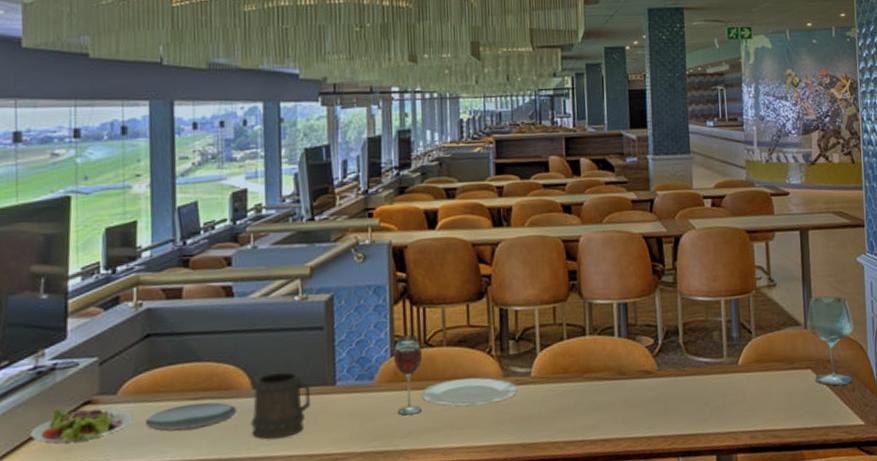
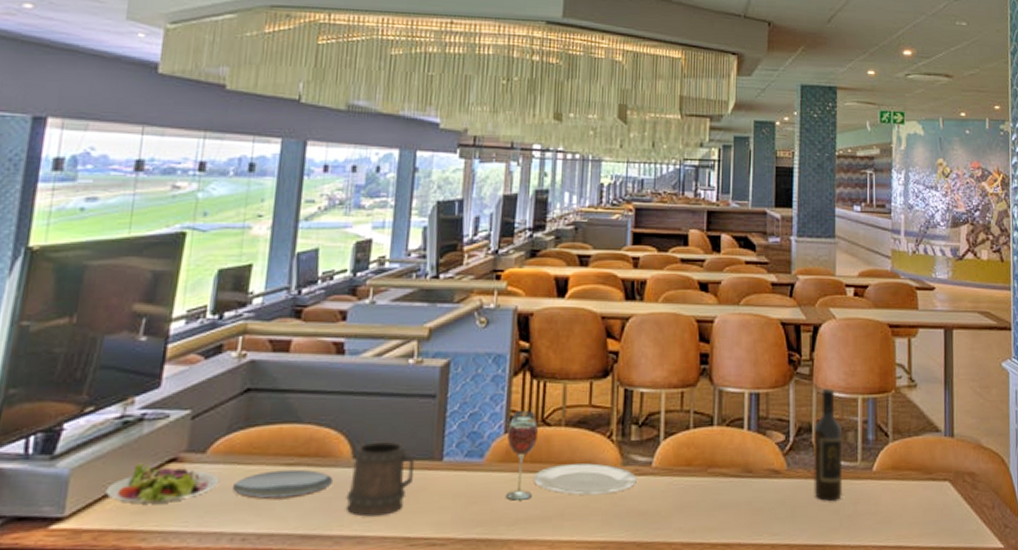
wine bottle: none [680,294,712,395] -> present [814,389,843,501]
wine glass: present [806,295,854,386] -> none [946,401,997,502]

